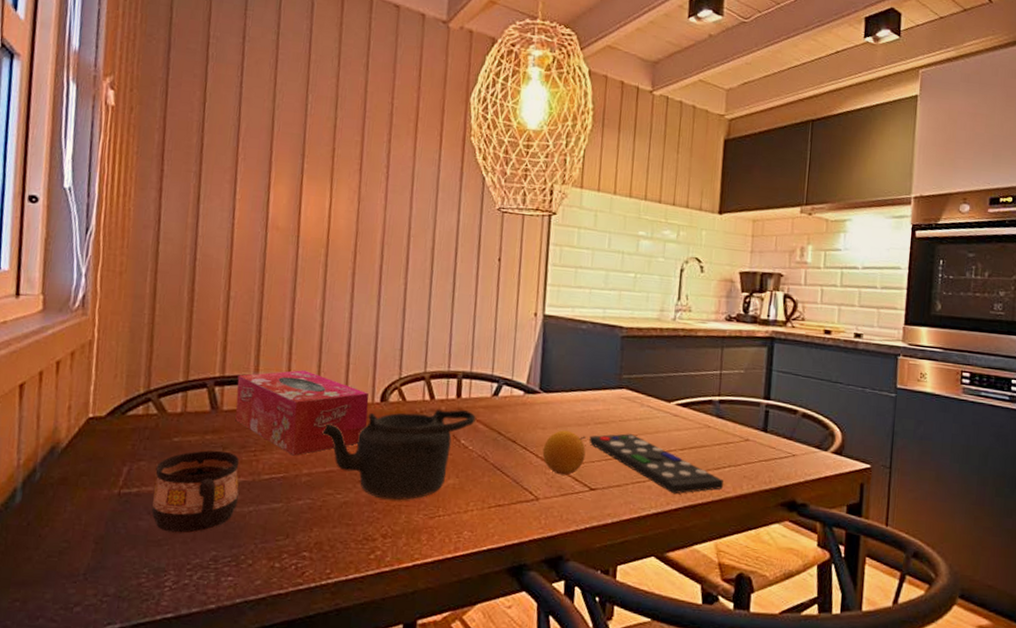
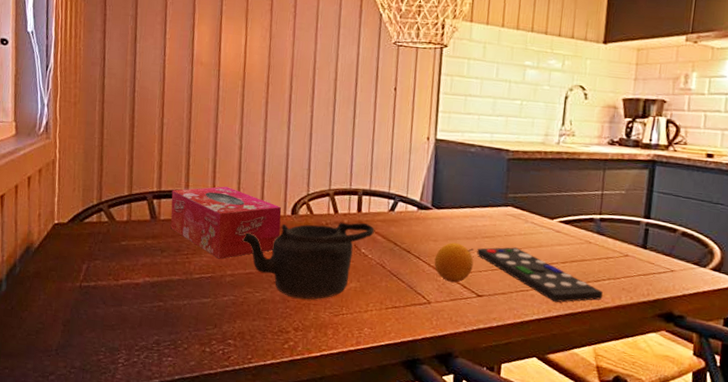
cup: present [152,450,240,534] -> none [106,253,175,321]

